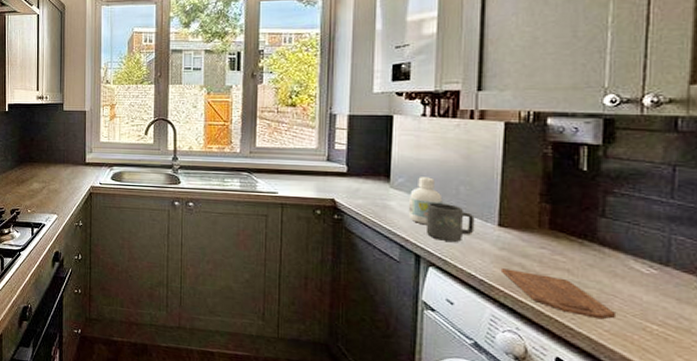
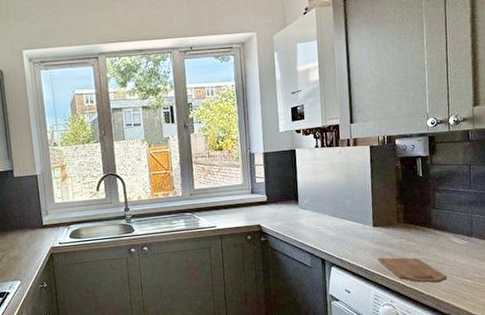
bottle: present [409,177,443,225] -> none [313,196,336,235]
mug: present [425,203,475,242] -> none [326,215,358,245]

